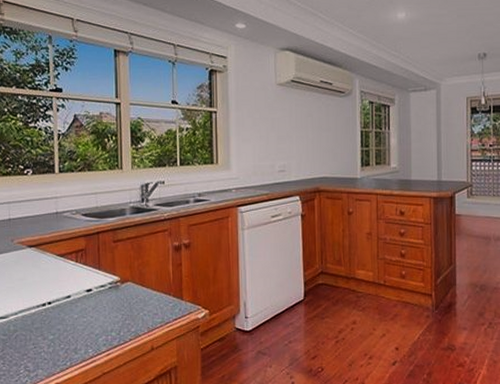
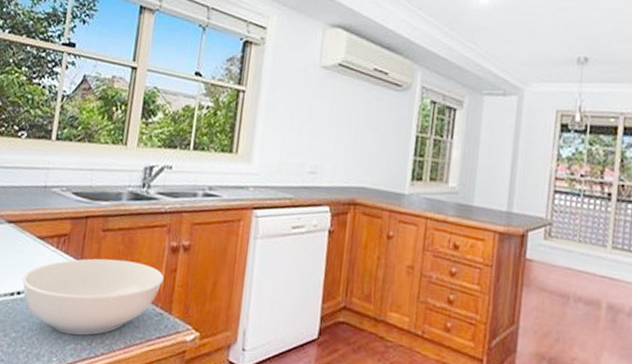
bowl: none [50,263,172,329] -> present [22,258,164,336]

